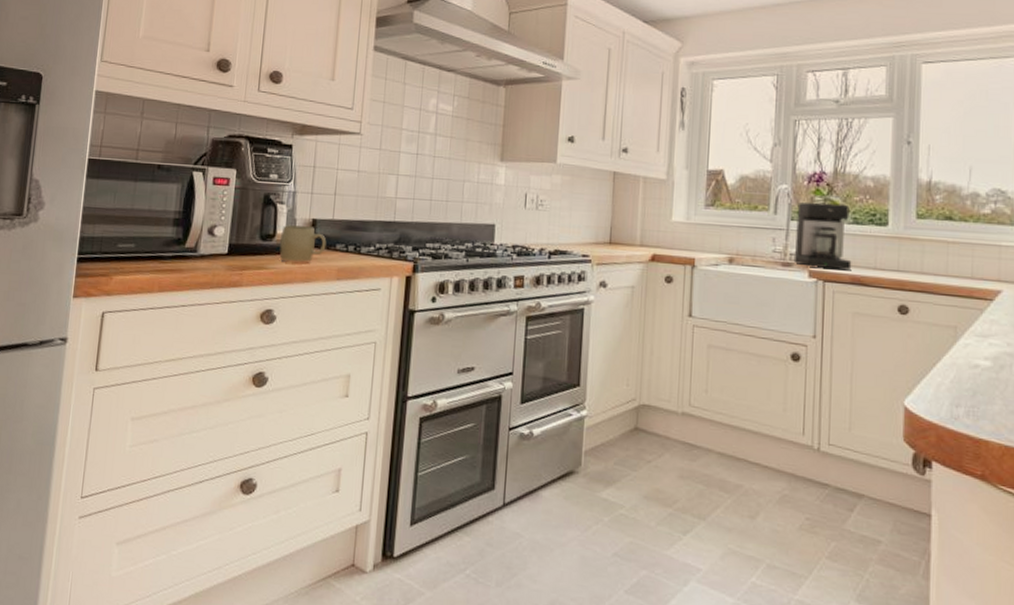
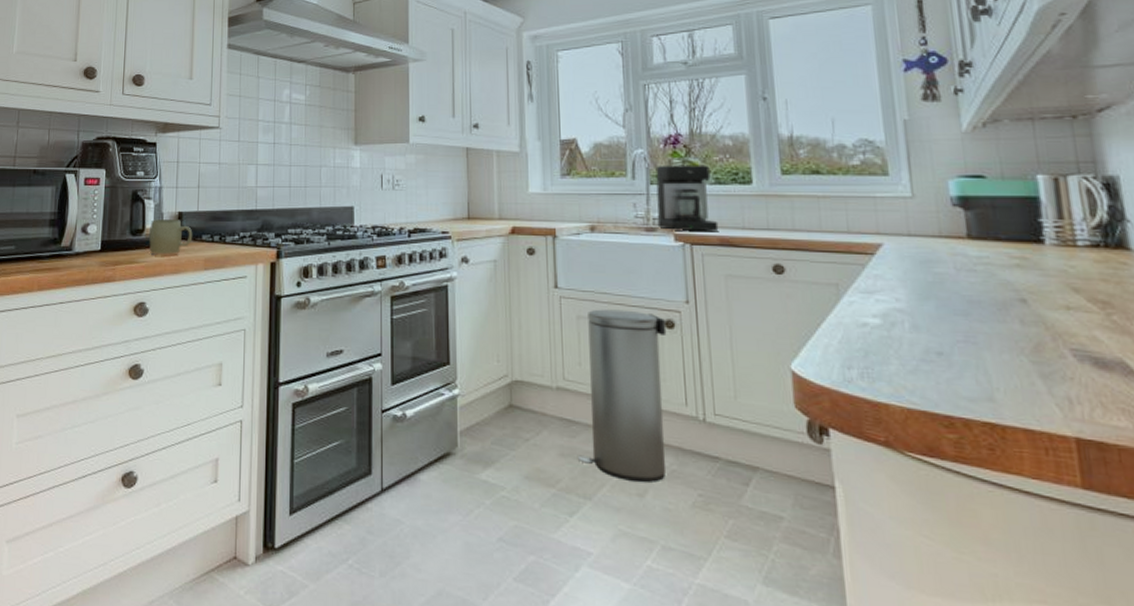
pedal bin: none [695,339,792,506] -> present [577,309,667,482]

